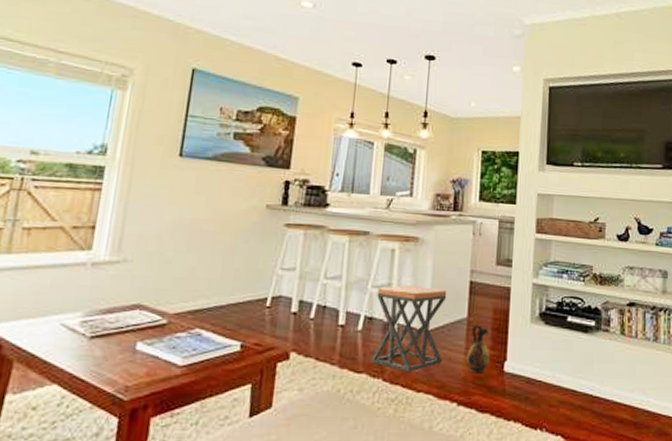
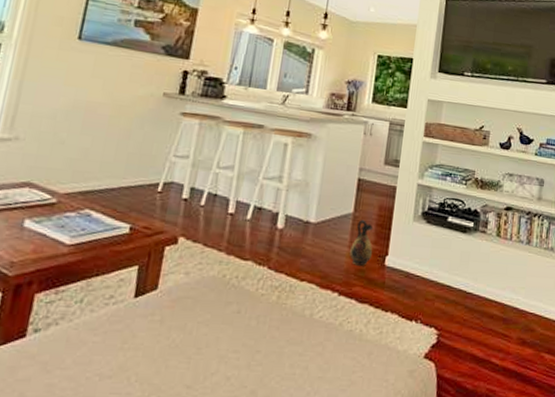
stool: present [371,285,447,373] -> none [258,179,336,262]

